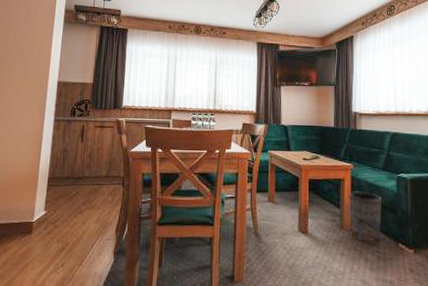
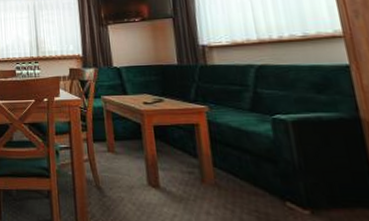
planter: present [349,191,382,242] -> none [207,138,259,199]

